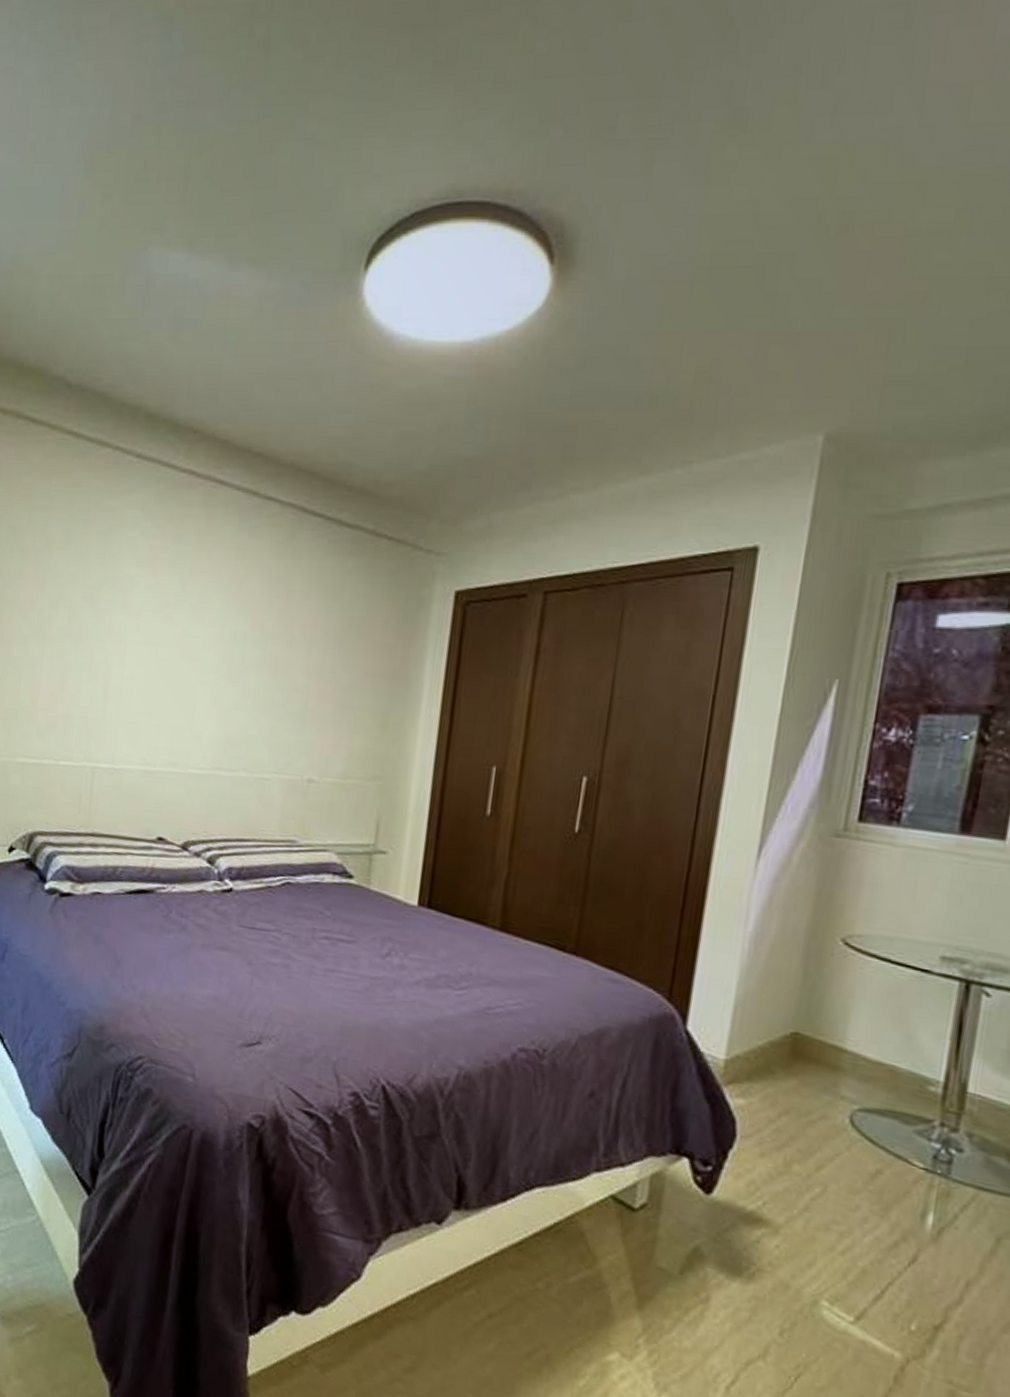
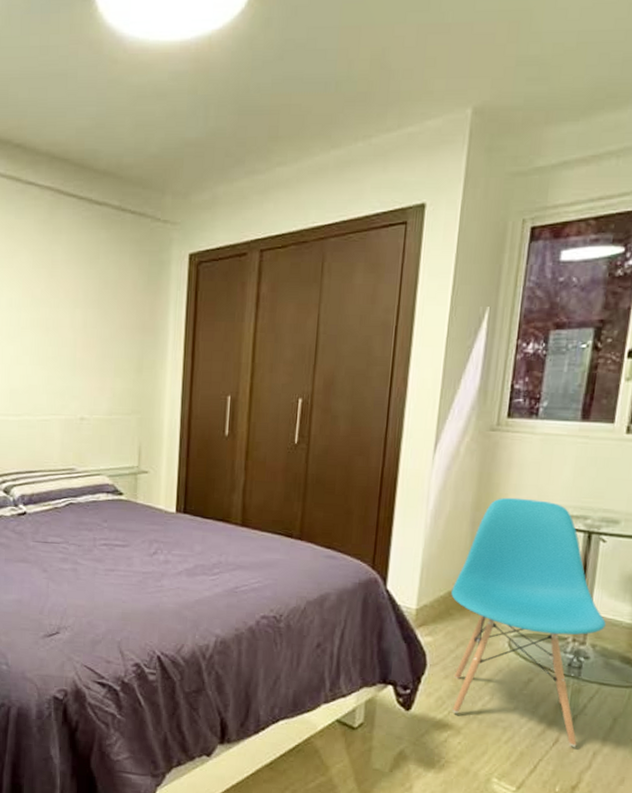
chair: none [769,924,988,1272] -> present [451,497,606,747]

